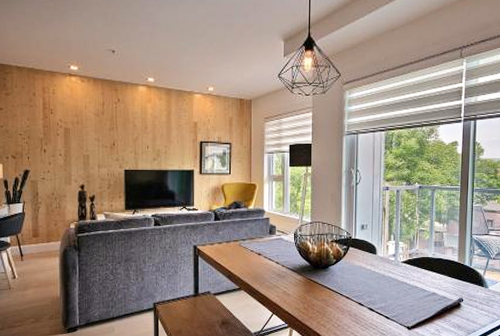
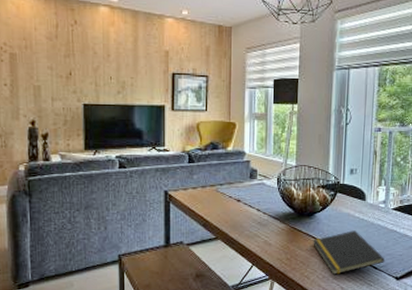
notepad: none [327,282,397,324] -> present [312,230,385,275]

